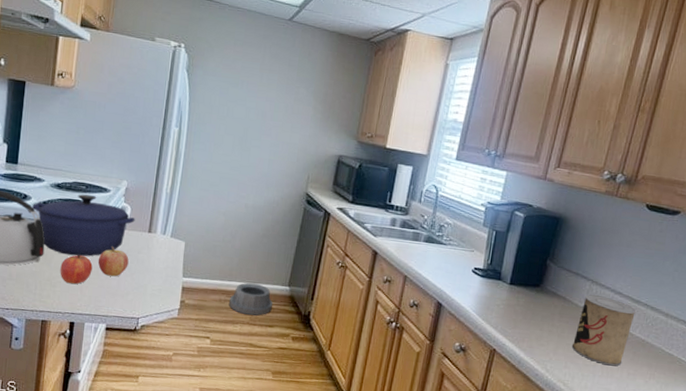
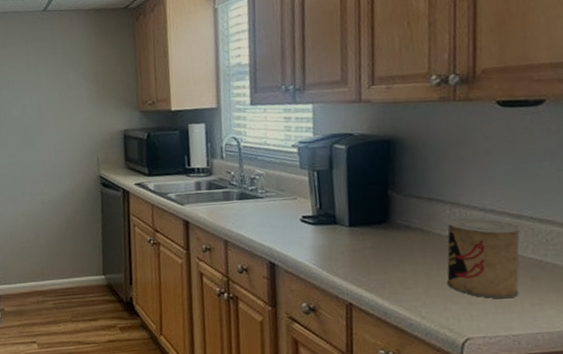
pet bowl: present [228,282,273,316] -> none [46,278,92,312]

